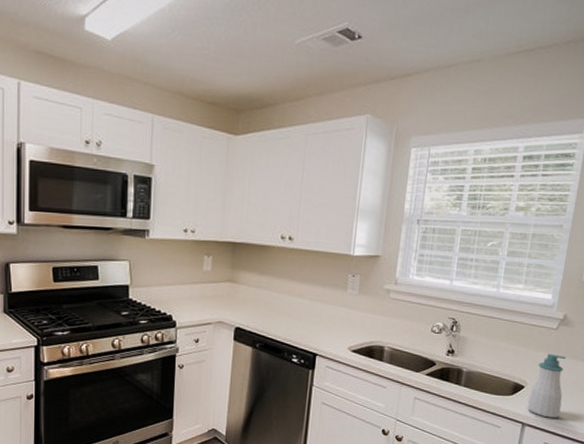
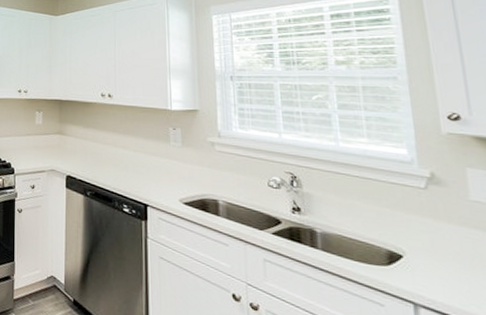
soap bottle: present [527,353,567,418] -> none [412,216,465,301]

